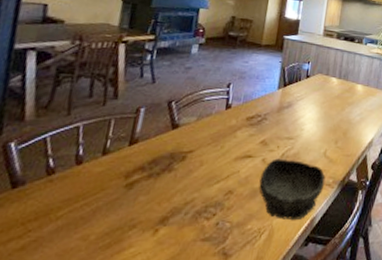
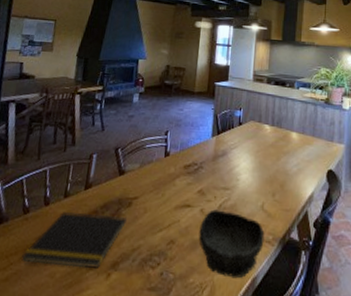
notepad: none [43,170,179,228] -> present [21,212,127,268]

